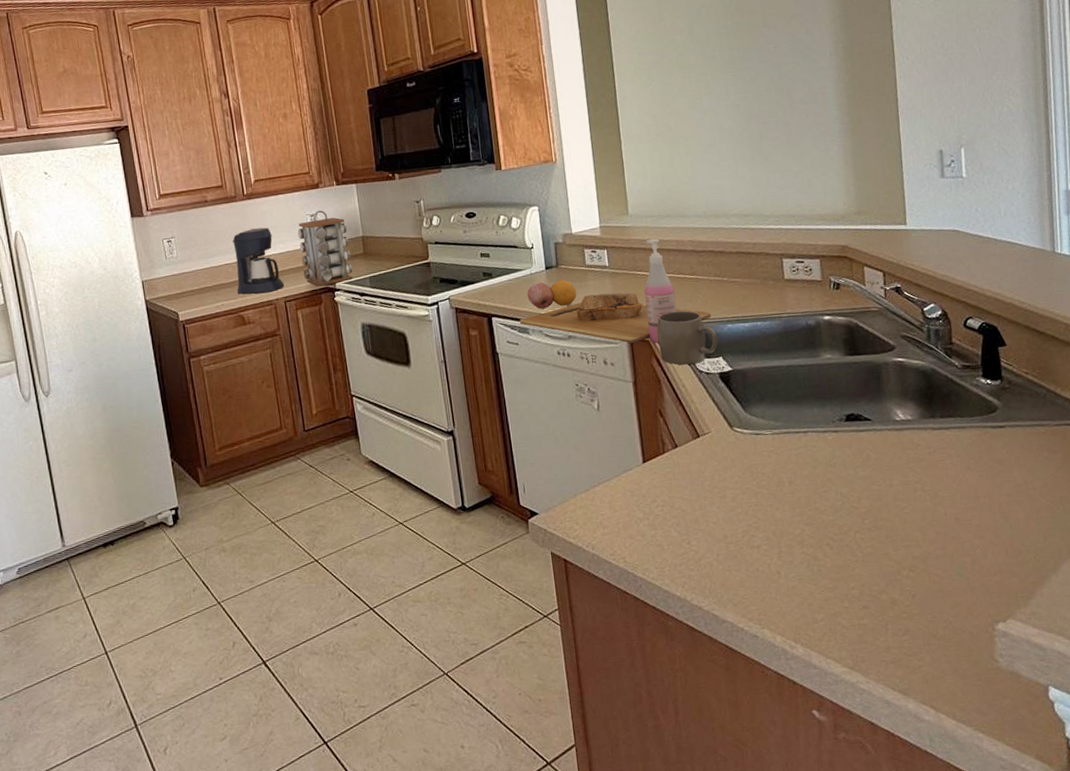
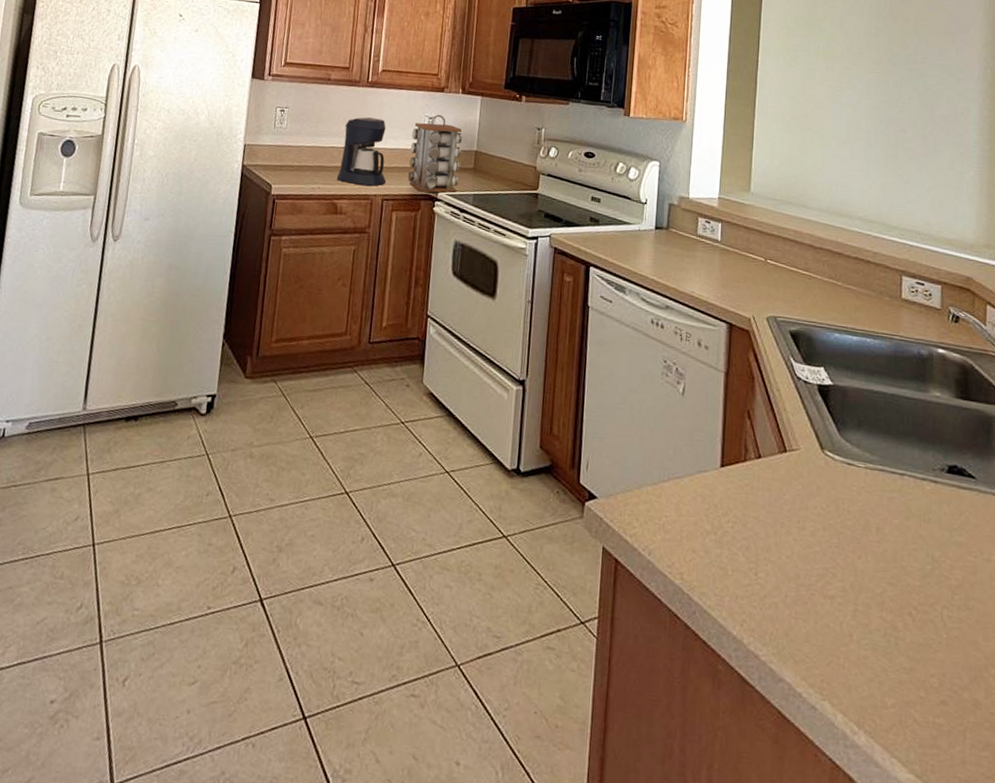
cutting board: present [520,292,712,344] -> none [618,266,819,331]
fruit: present [527,282,555,309] -> none [631,240,659,271]
fruit: present [550,279,577,307] -> none [656,243,683,273]
soap dispenser: present [644,239,677,343] -> none [750,223,785,336]
mug: present [657,310,718,365] -> none [759,304,822,369]

